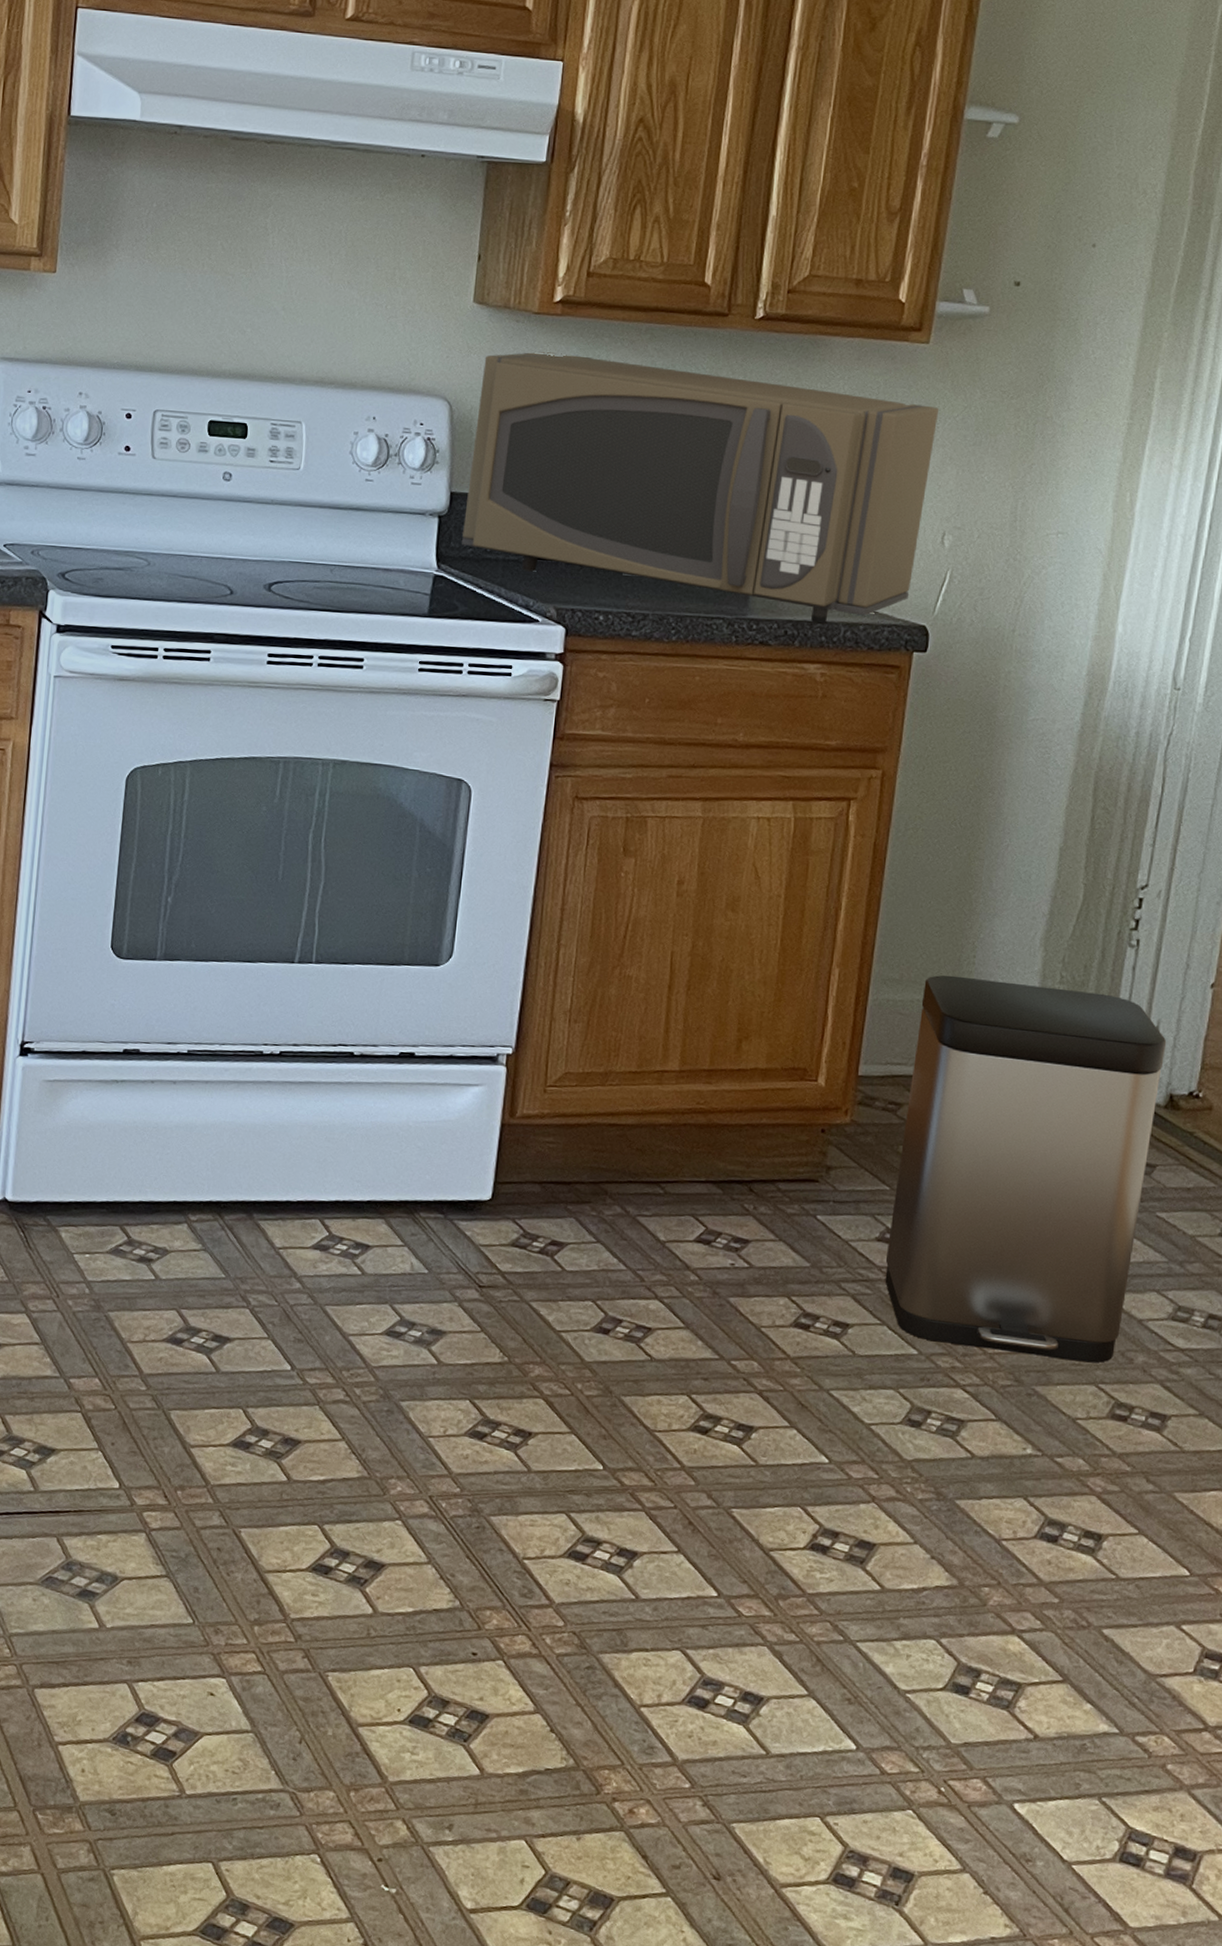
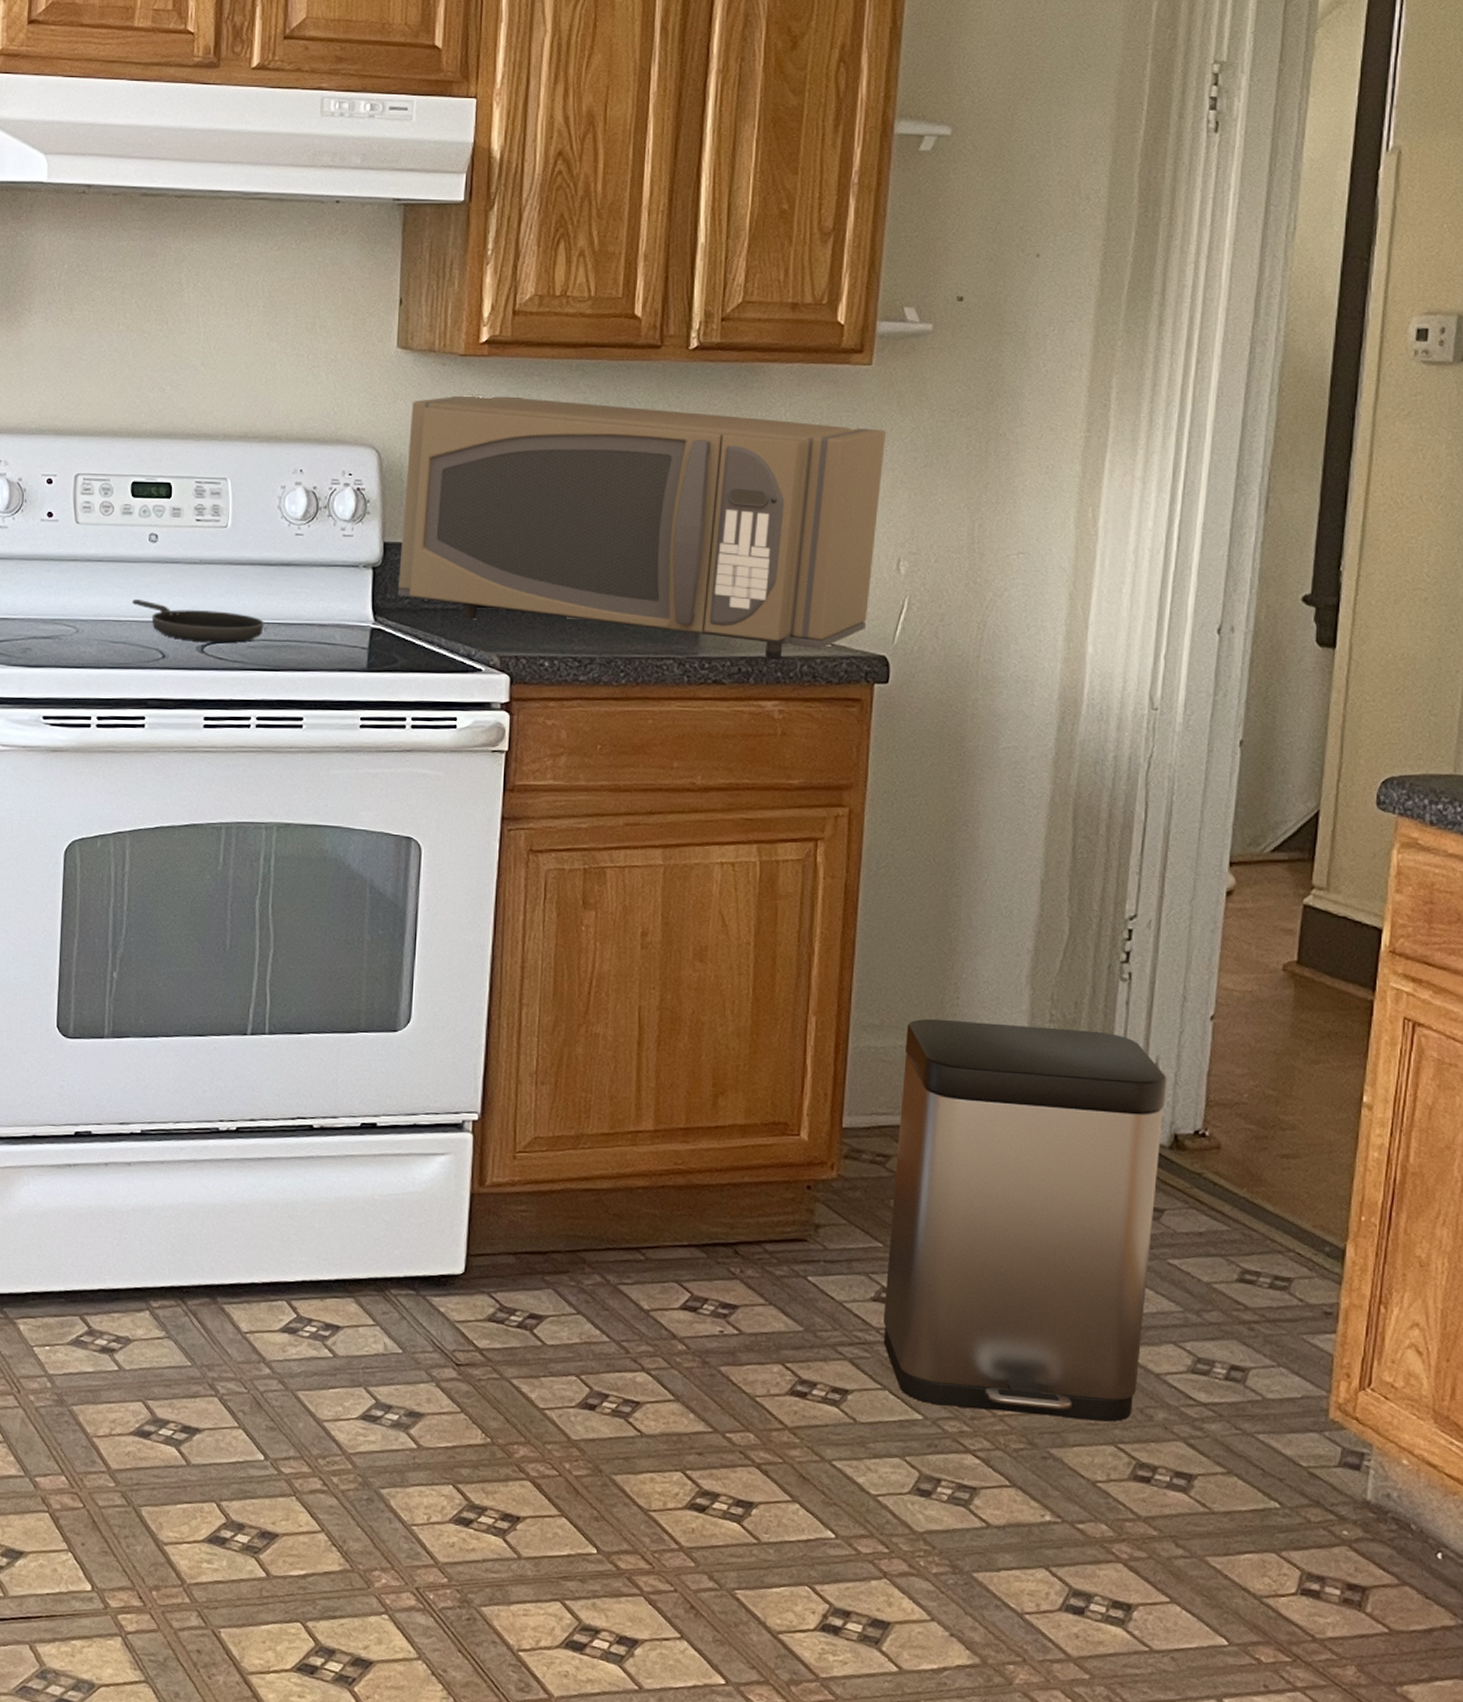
frying pan: none [203,535,331,582] -> present [132,598,264,643]

